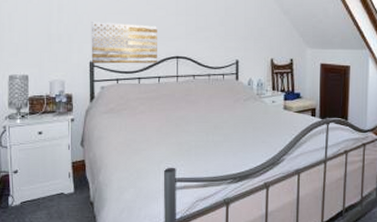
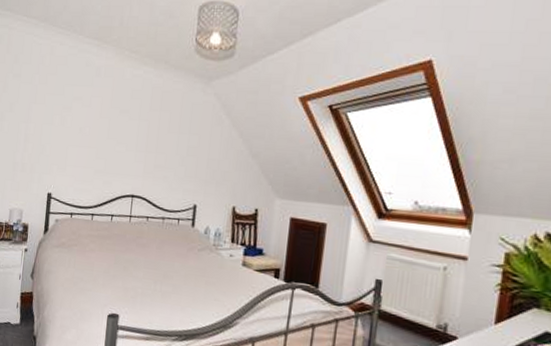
wall art: present [91,22,157,64] -> none [49,153,116,201]

